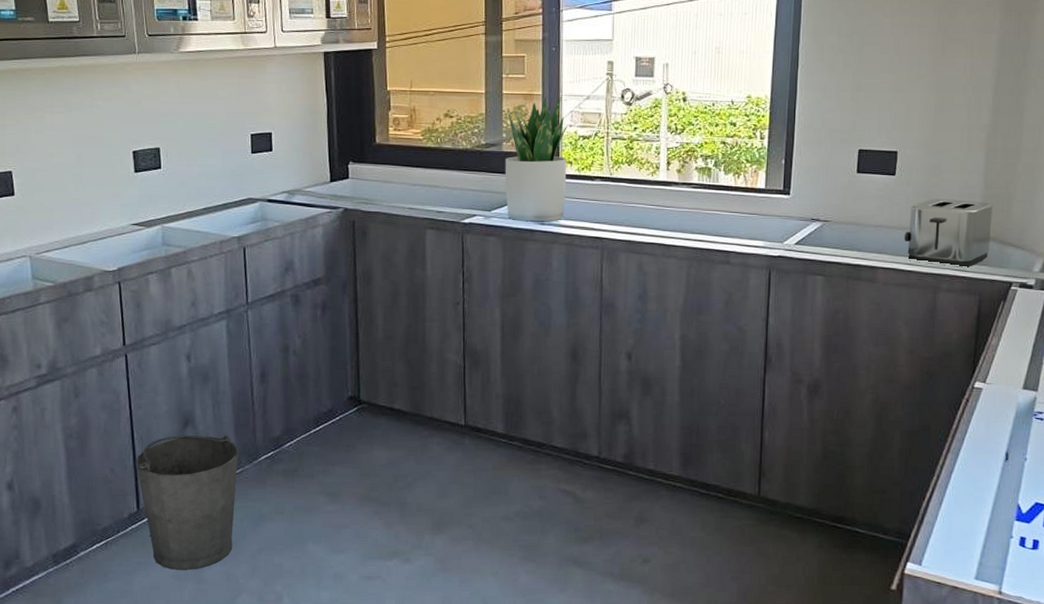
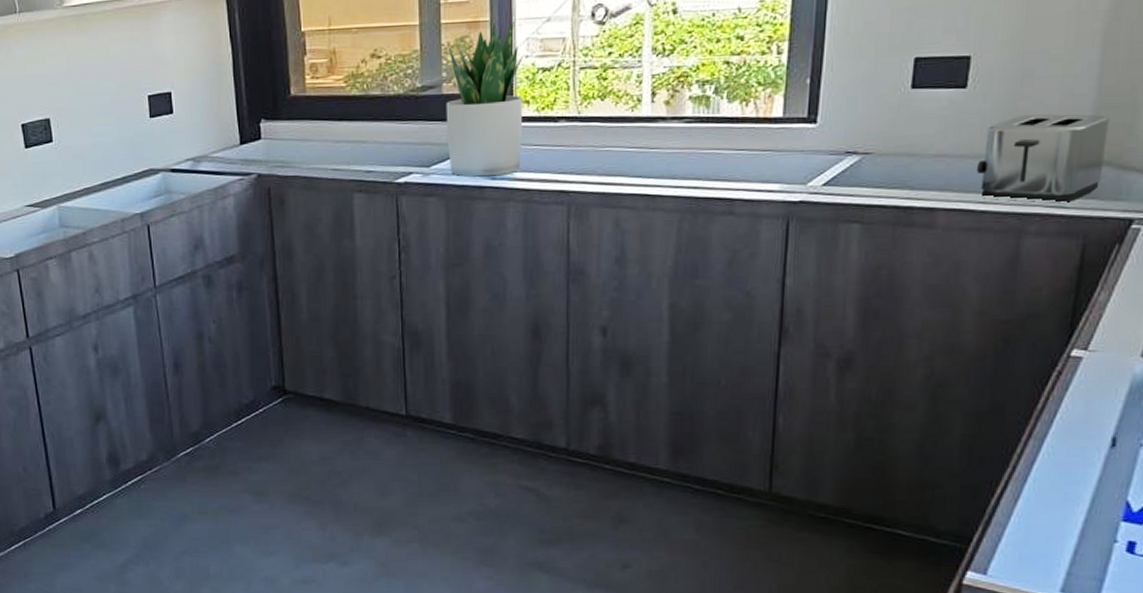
bucket: present [135,435,239,570] -> none [48,431,156,572]

